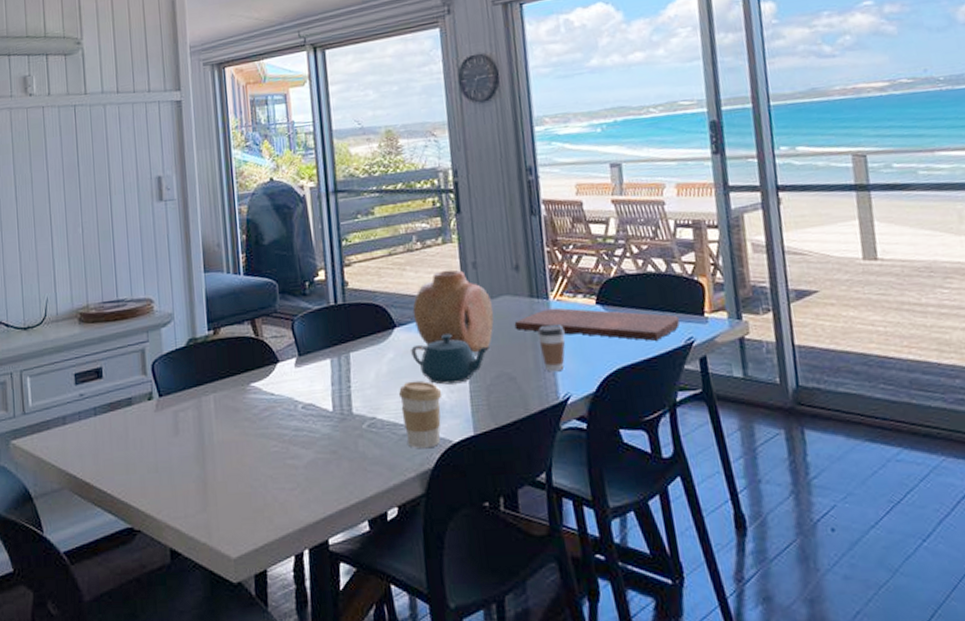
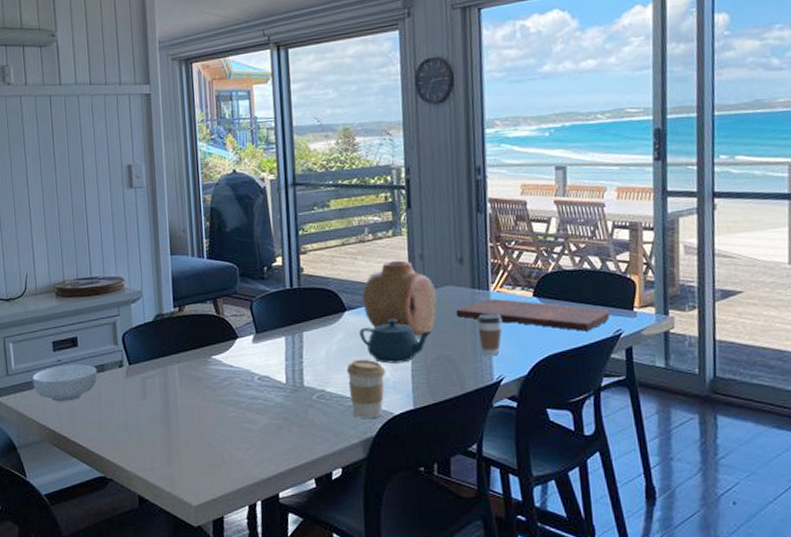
cereal bowl: none [52,398,124,443] -> present [32,364,98,402]

